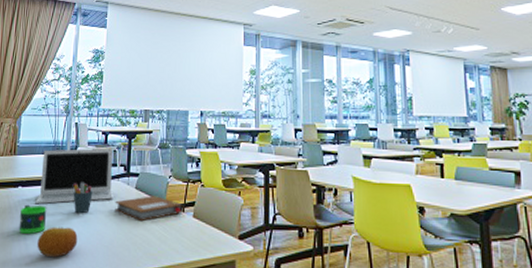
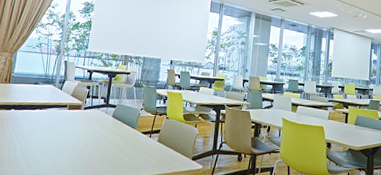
mug: present [19,204,47,234] -> none [9,124,36,148]
laptop: present [35,149,114,205] -> none [25,81,95,125]
fruit: present [37,227,78,258] -> none [25,143,61,168]
pen holder: present [73,182,93,214] -> none [59,109,76,134]
notebook: present [115,196,184,221] -> none [94,123,151,142]

